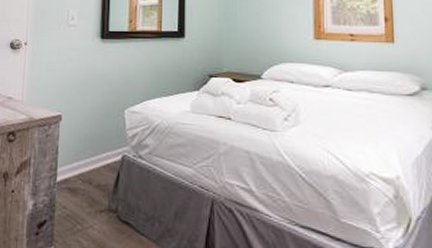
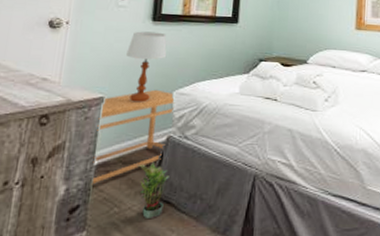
side table: none [55,107,128,201] -> present [91,89,176,185]
table lamp: none [79,49,117,121] -> present [126,31,167,103]
potted plant: none [95,180,127,238] -> present [136,161,169,218]

